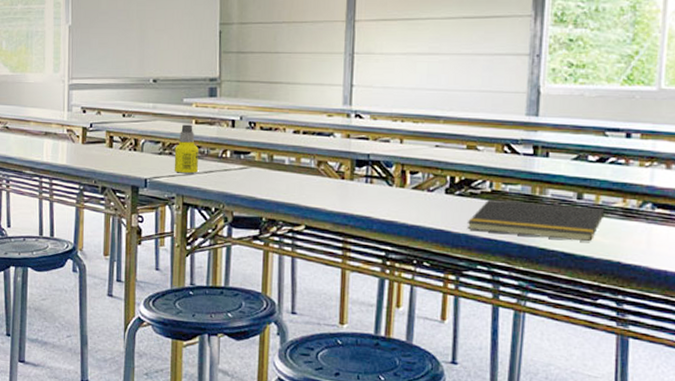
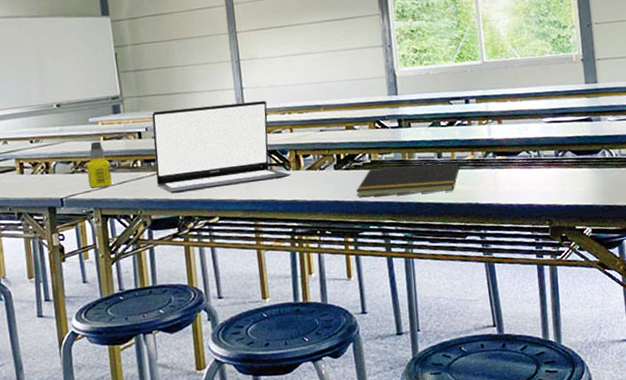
laptop: none [243,100,393,194] -> present [152,101,291,194]

